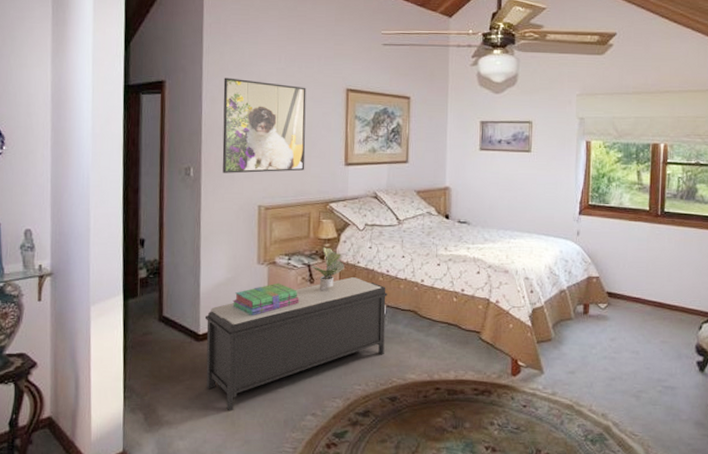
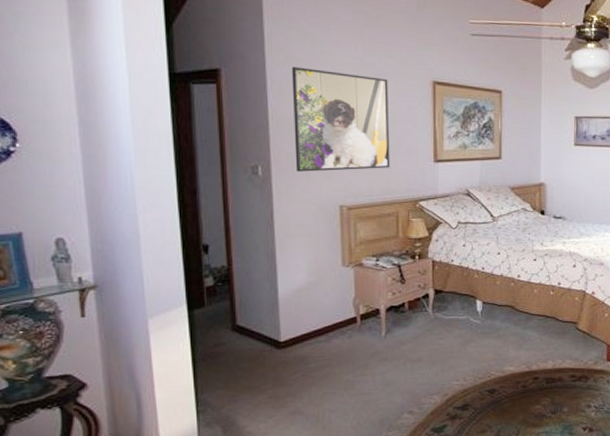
bench: present [204,277,387,411] -> none [285,276,483,417]
stack of books: present [232,283,299,316] -> none [316,285,390,320]
potted plant: present [311,247,345,291] -> none [402,246,437,291]

